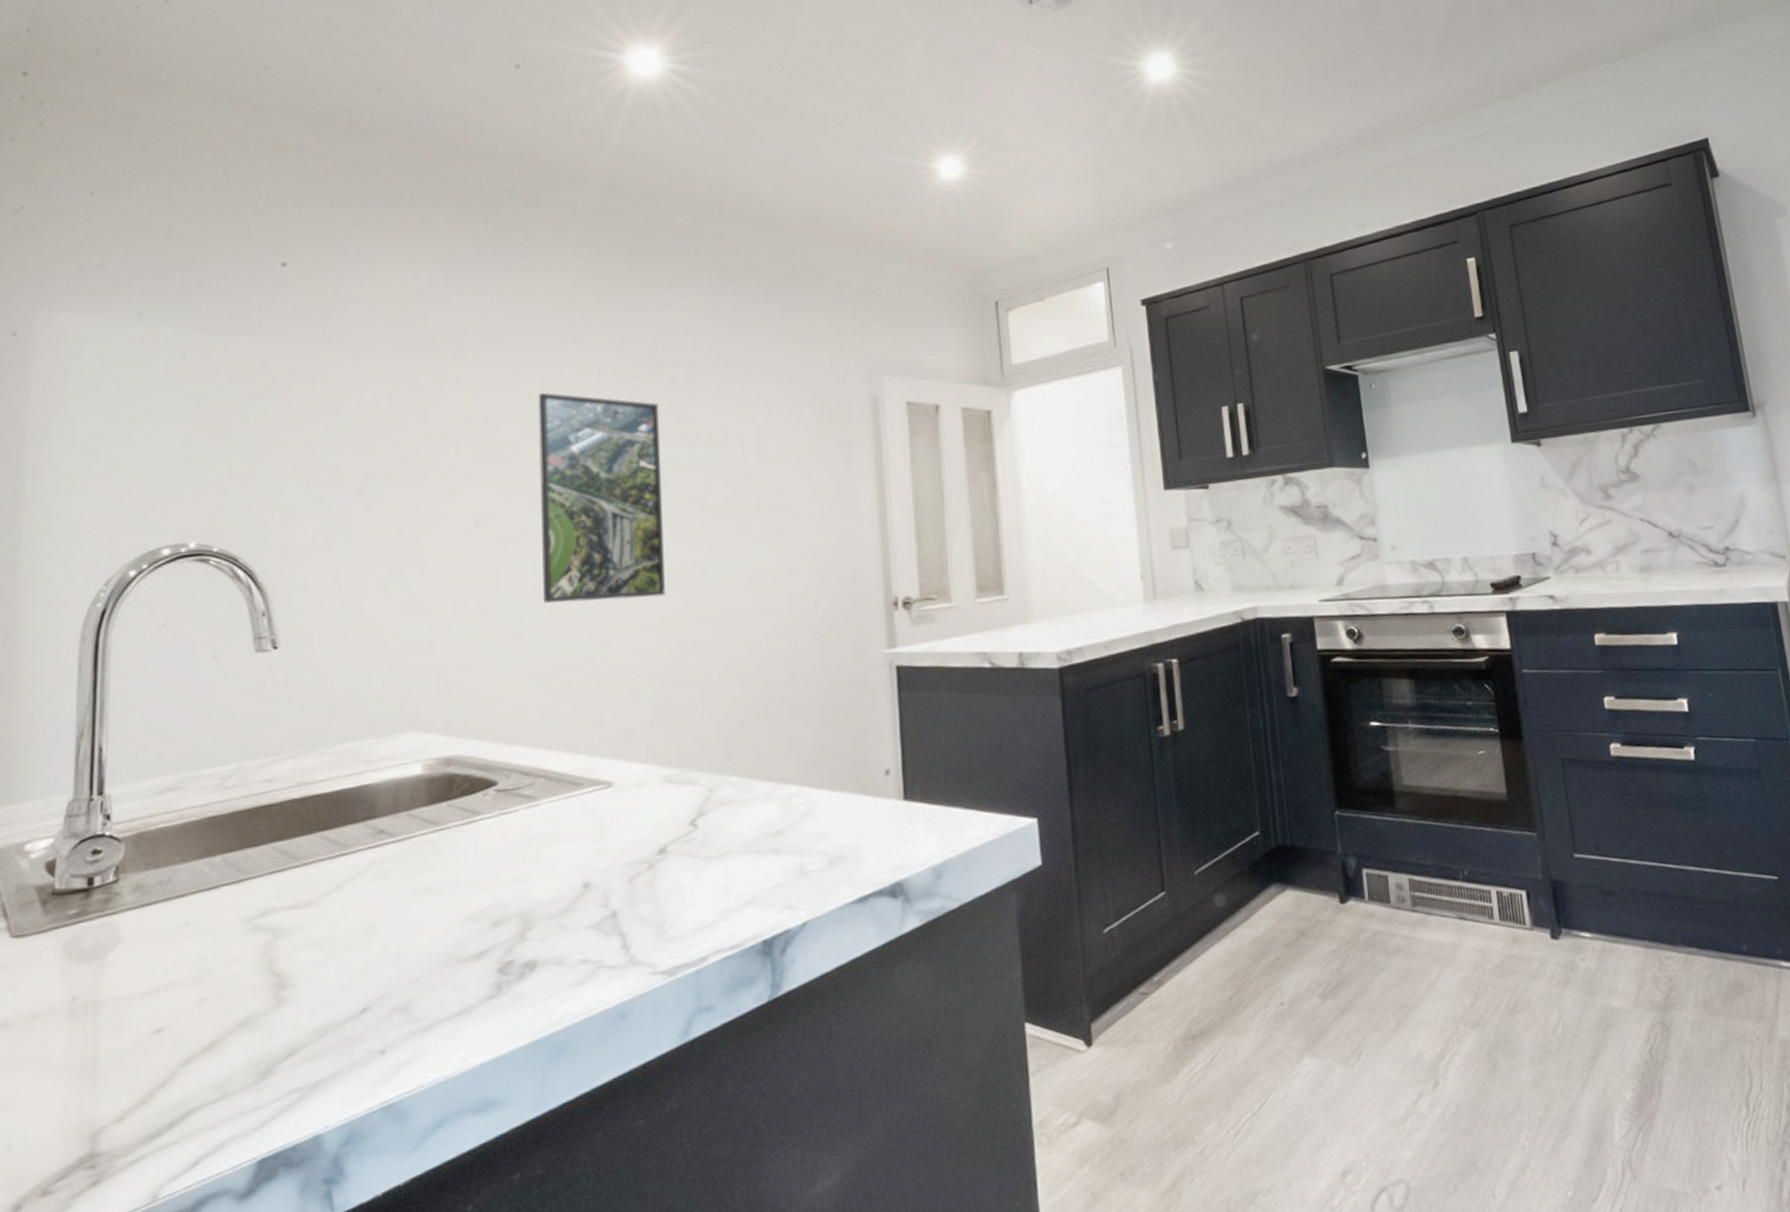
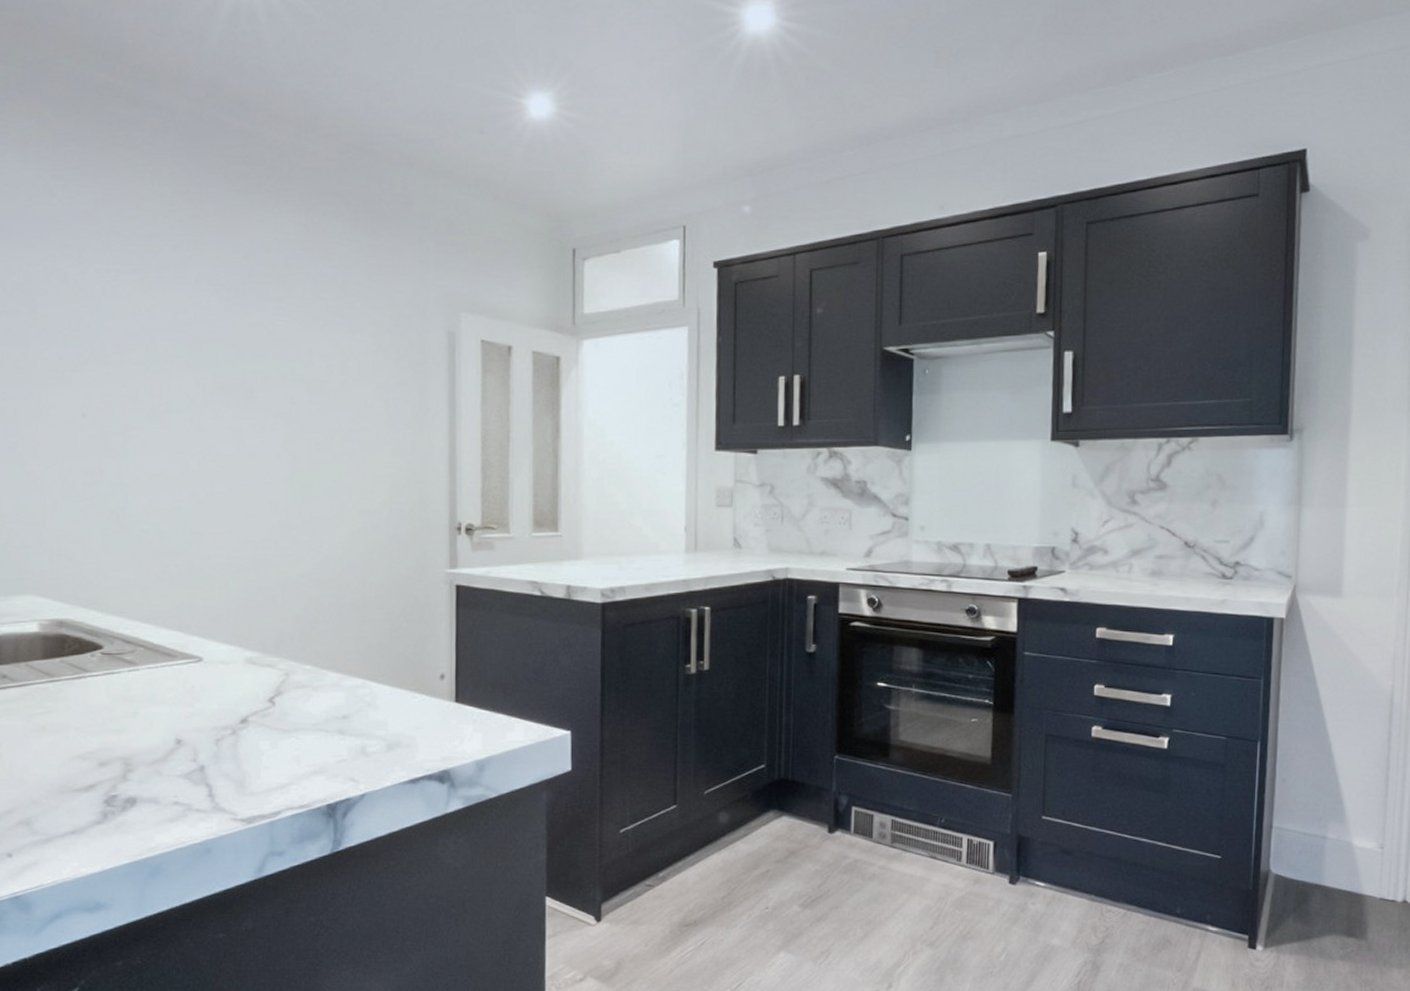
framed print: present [538,392,665,603] -> none [139,295,252,499]

